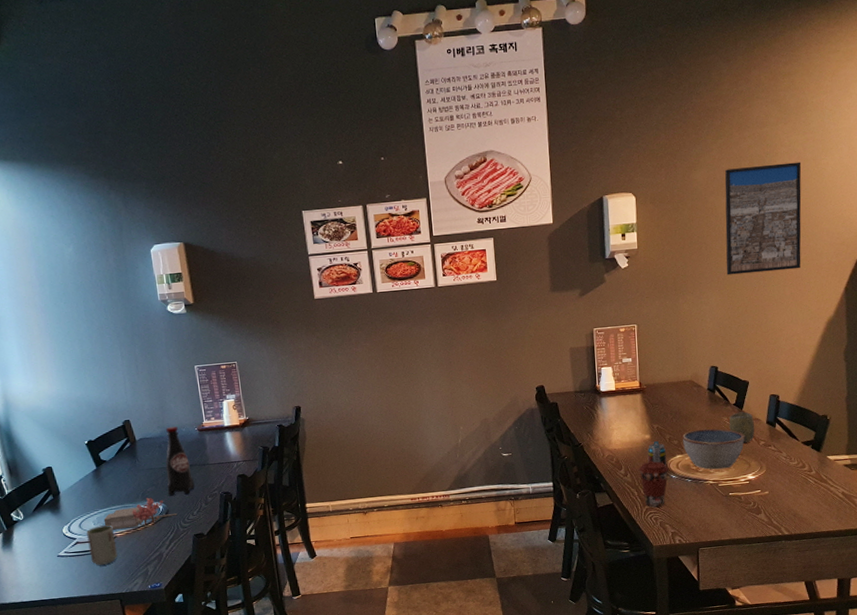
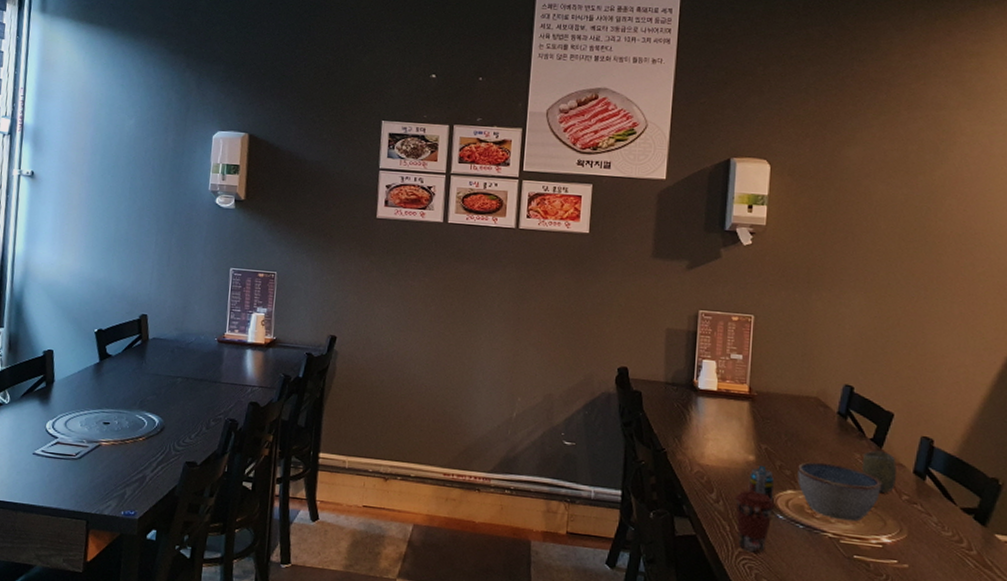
cup: present [86,525,118,565] -> none [67,428,100,475]
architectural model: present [103,497,177,530] -> none [91,406,173,439]
soda bottle: present [165,426,195,496] -> none [168,330,200,413]
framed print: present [724,162,802,275] -> none [876,151,986,285]

